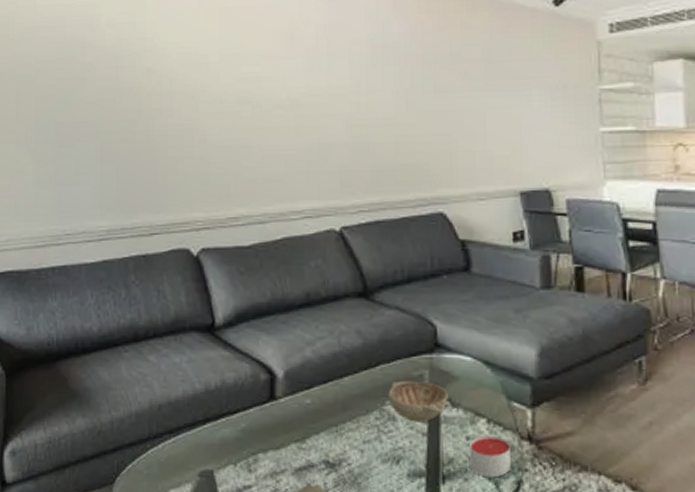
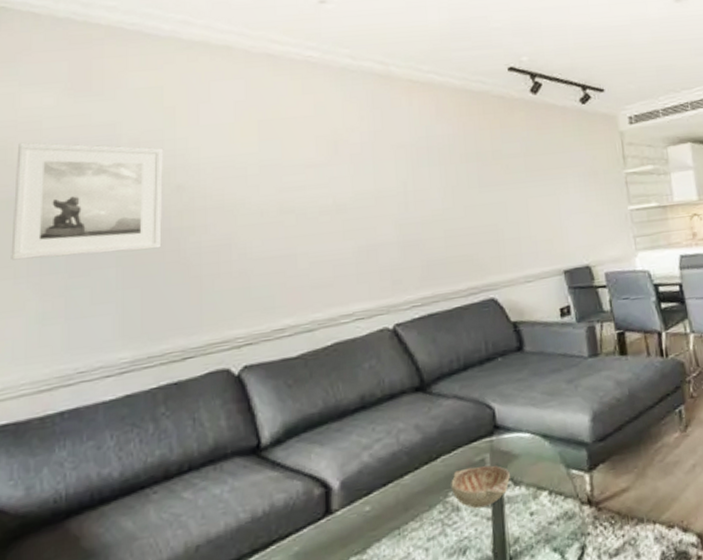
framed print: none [13,18,136,128] -> present [11,142,164,260]
candle: present [470,435,511,478] -> none [534,506,574,550]

